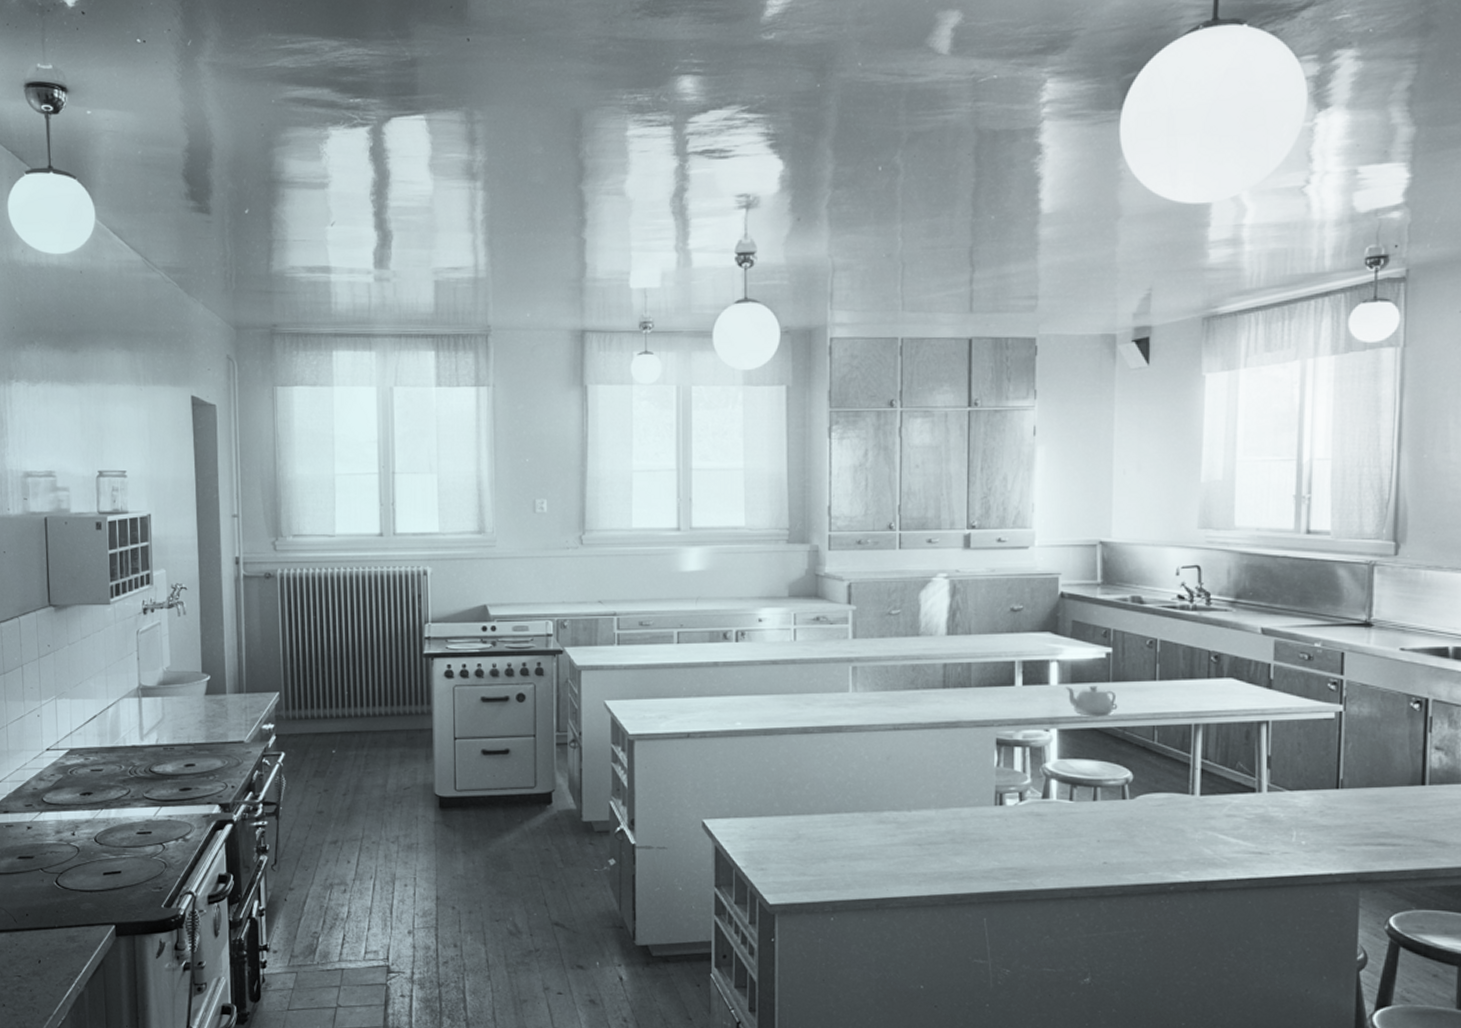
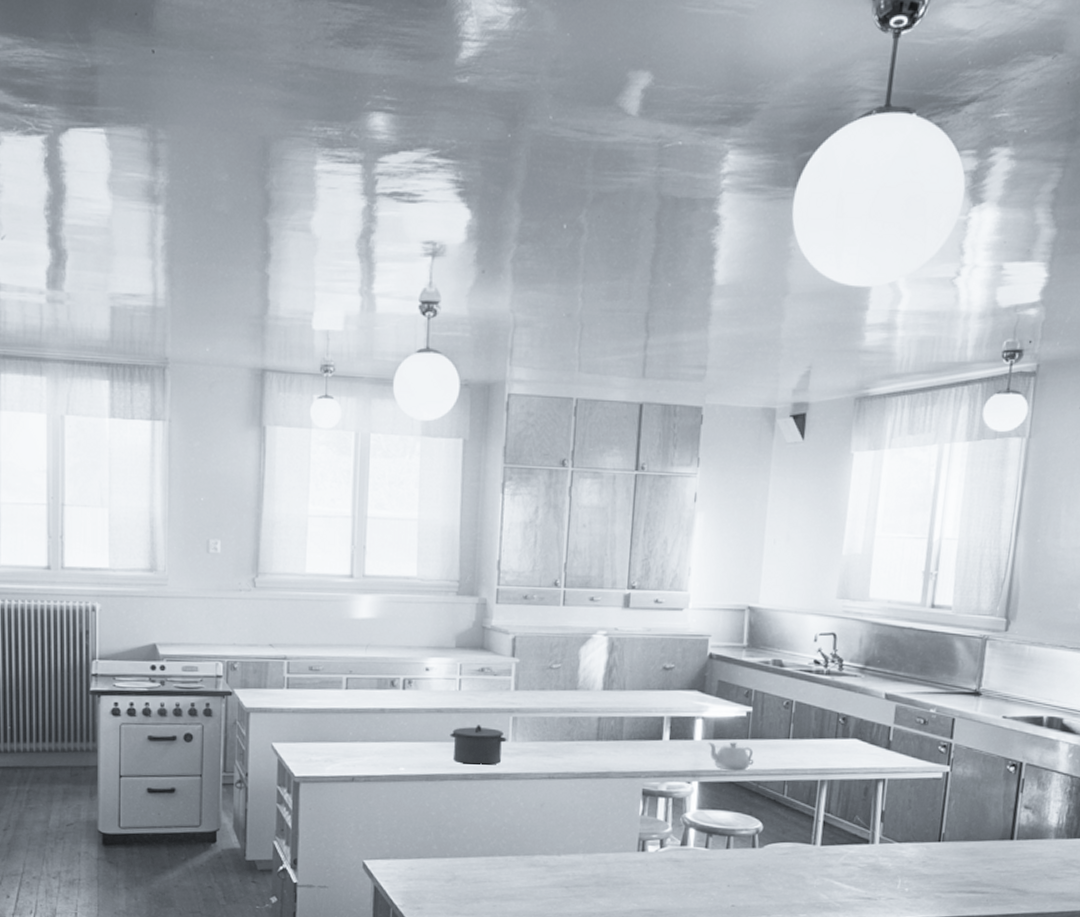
cooking pot: none [787,676,847,717] -> present [449,725,507,765]

